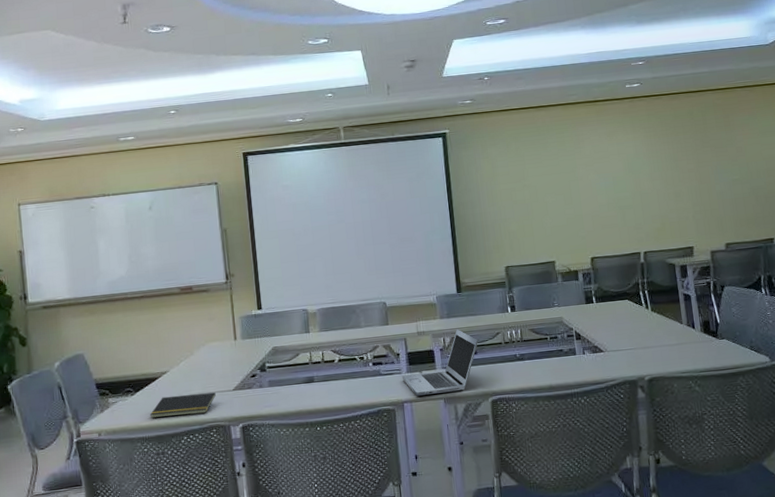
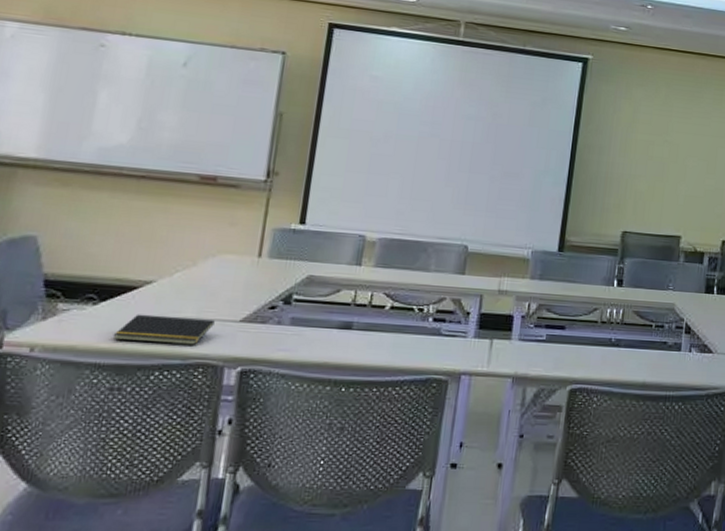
laptop: present [402,329,479,396] -> none [466,295,571,371]

